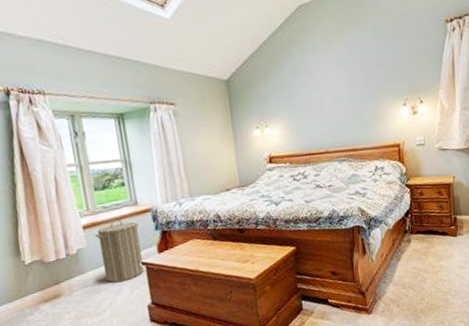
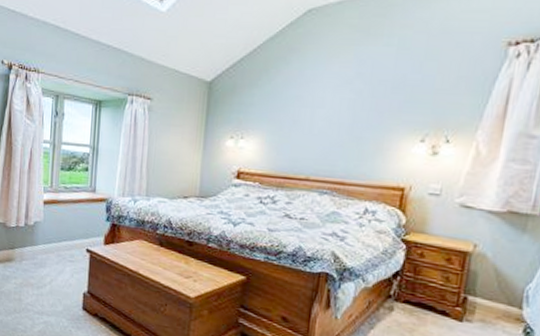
laundry hamper: present [95,218,144,283] -> none [52,200,92,263]

